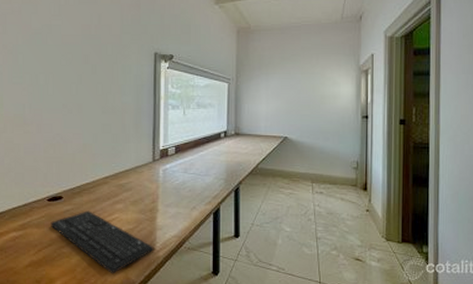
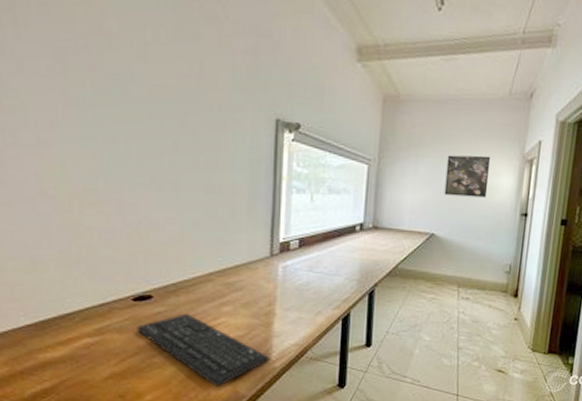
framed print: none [293,69,331,104] -> present [444,155,491,198]

